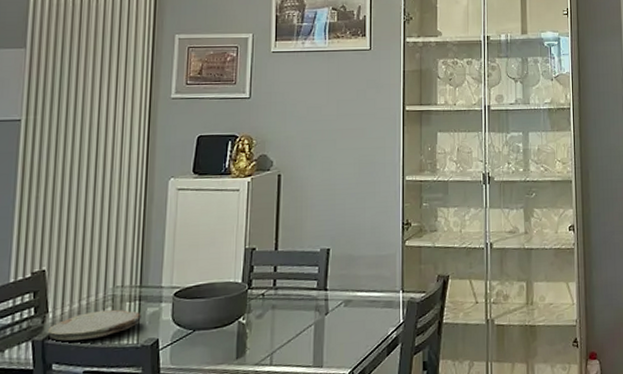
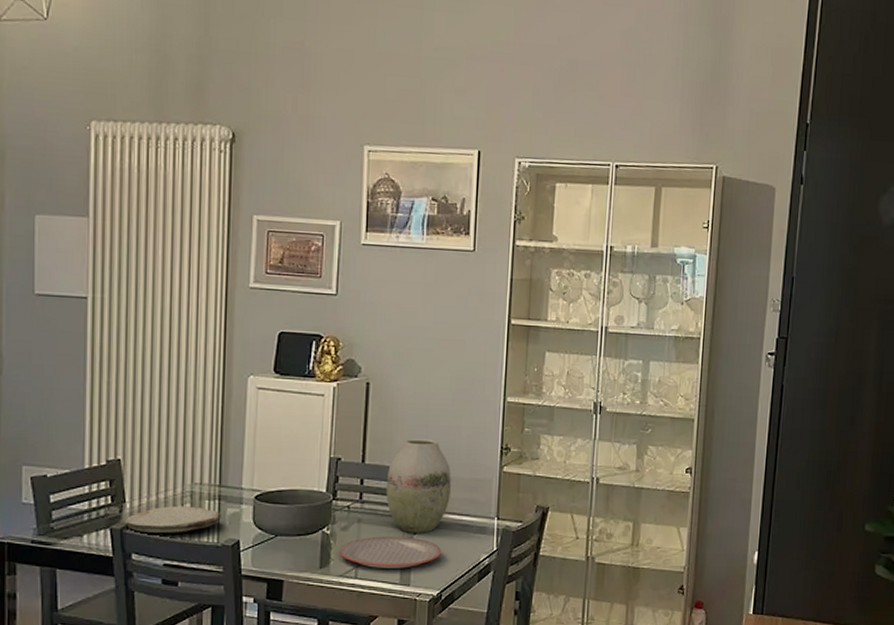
plate: none [254,318,352,353] -> present [339,536,442,569]
vase: none [298,221,358,314] -> present [385,438,451,533]

